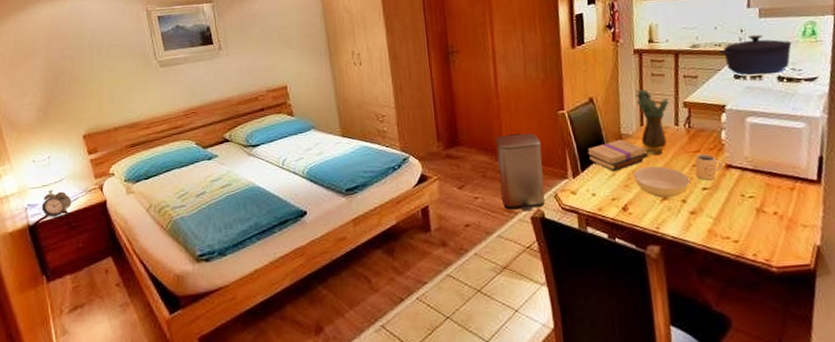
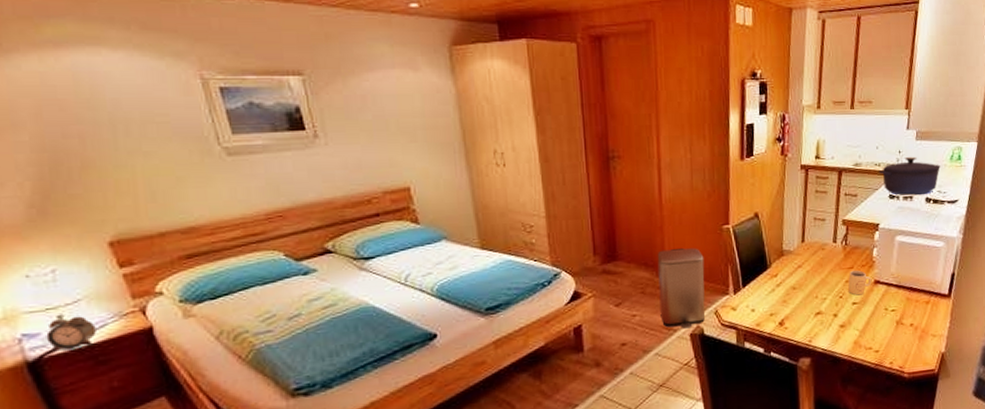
books: present [587,139,648,171] -> none [750,255,807,287]
bowl: present [633,166,690,198] -> none [791,282,843,313]
vase: present [635,88,669,156] -> none [799,204,829,272]

